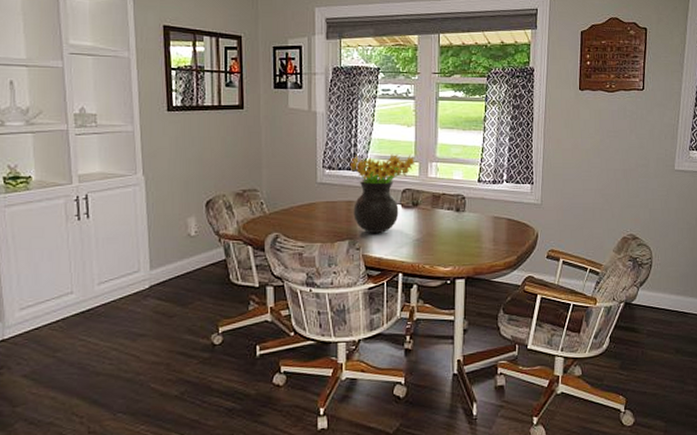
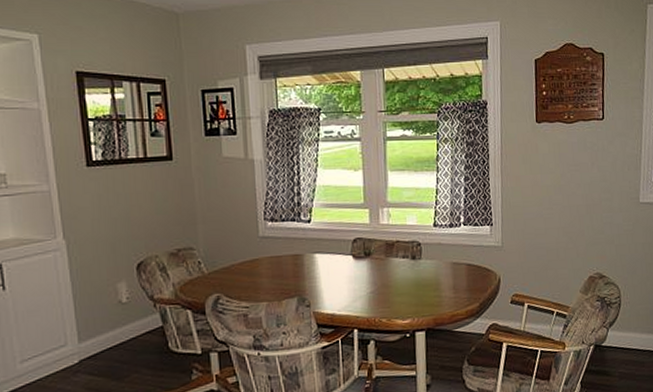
flower arrangement: present [349,153,414,234] -> none [293,200,364,289]

